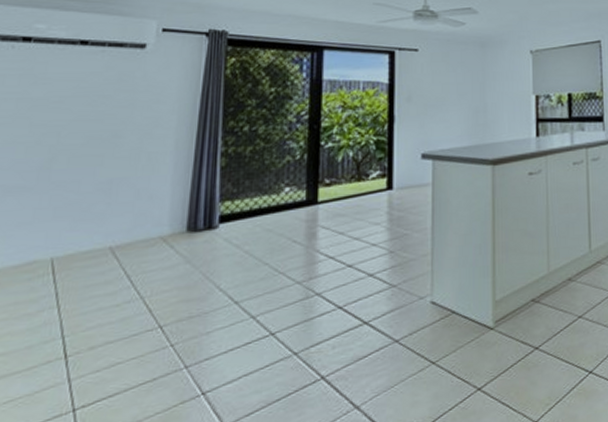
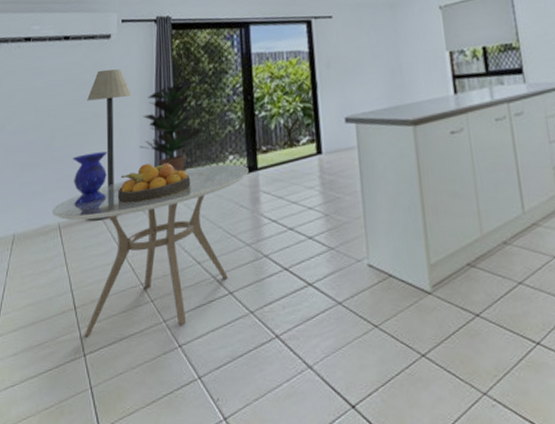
dining table: none [44,196,307,390] -> present [53,164,249,337]
vase: none [76,177,129,239] -> present [73,151,108,206]
floor lamp: none [94,83,168,256] -> present [87,69,131,221]
fruit bowl: none [137,193,235,237] -> present [117,163,191,204]
potted plant: none [171,107,254,204] -> present [139,84,202,172]

